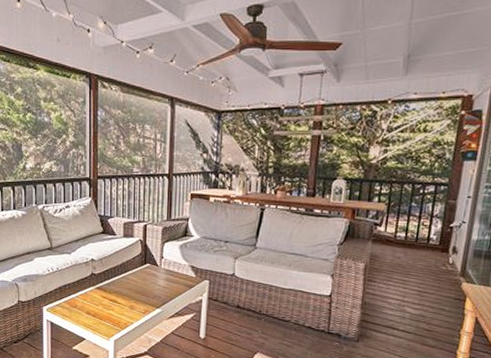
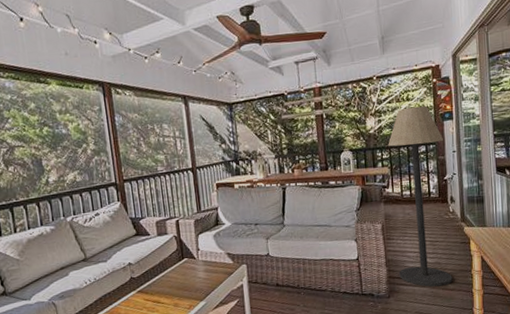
floor lamp: none [374,140,460,341] -> present [388,105,453,287]

